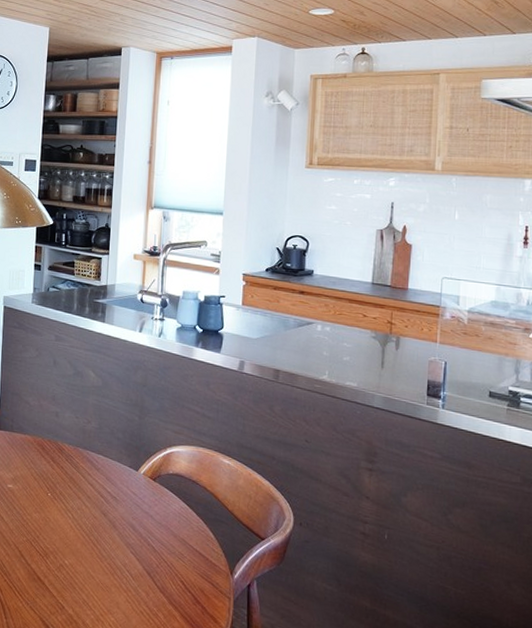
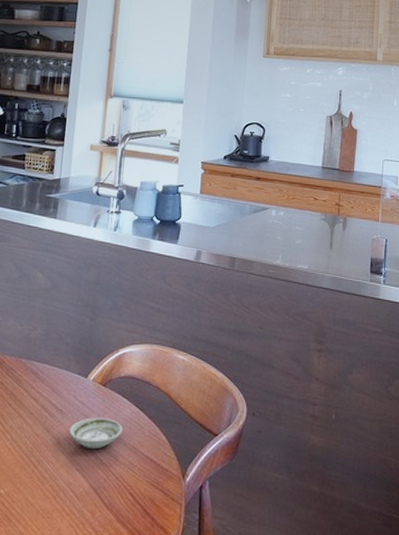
saucer: none [123,507,172,537] -> present [69,417,123,448]

